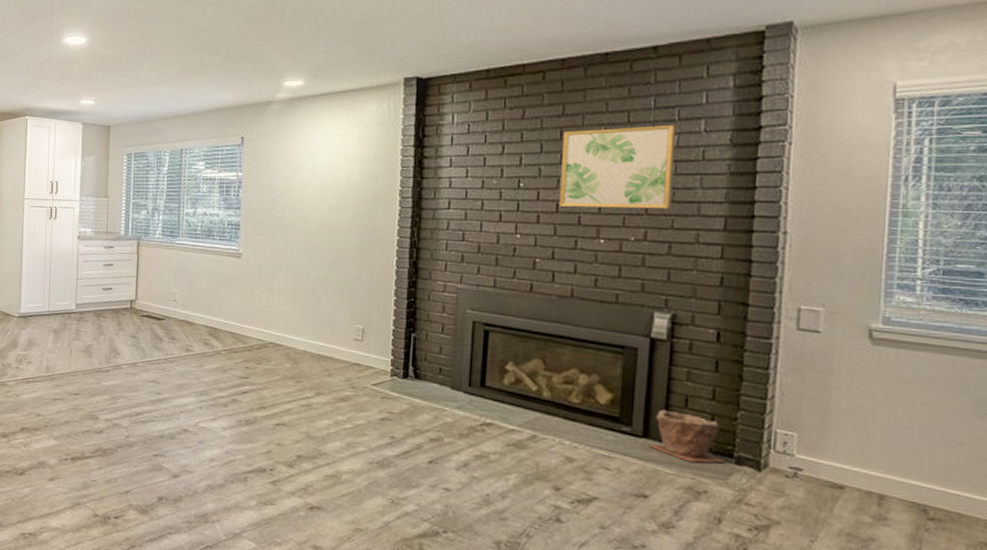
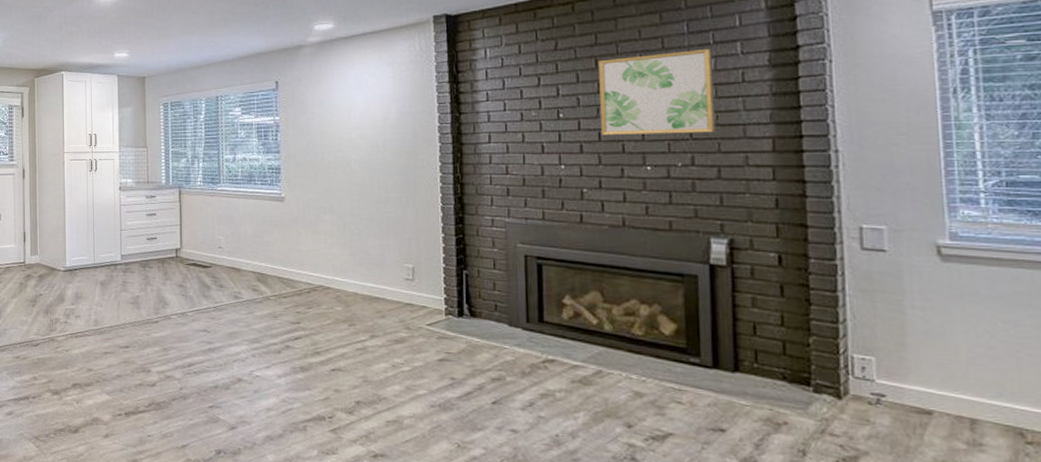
plant pot: present [647,410,726,463] -> none [719,338,803,393]

